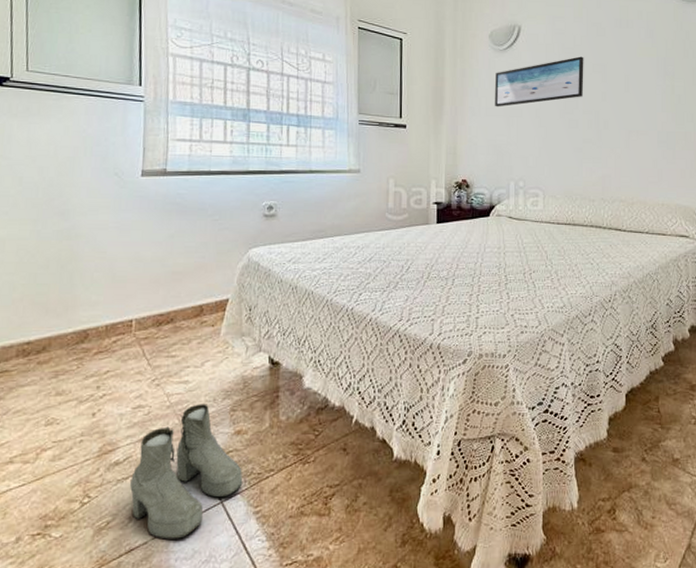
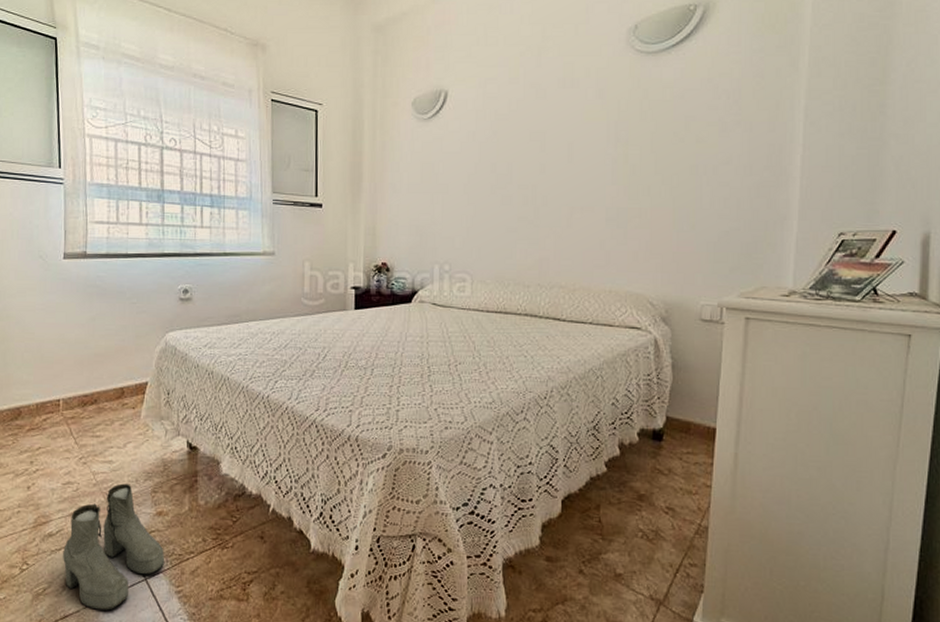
wall art: present [495,56,584,107] -> none [418,123,520,183]

